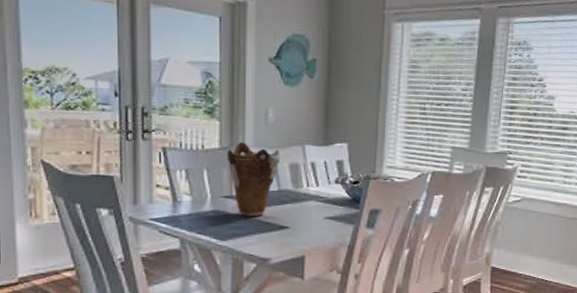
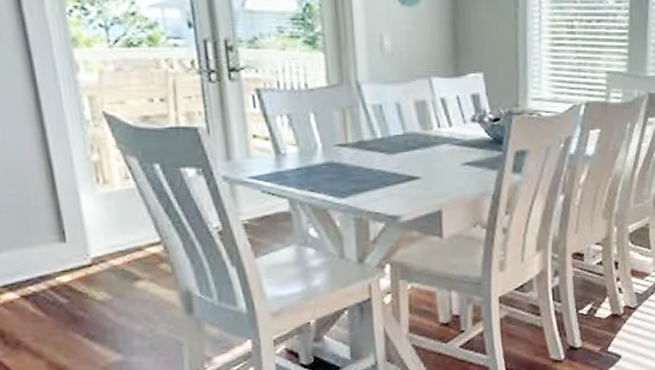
vase: present [227,142,280,216] -> none [336,78,403,167]

